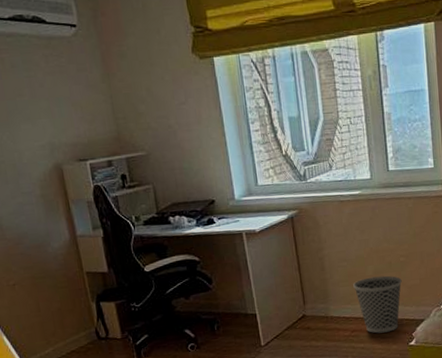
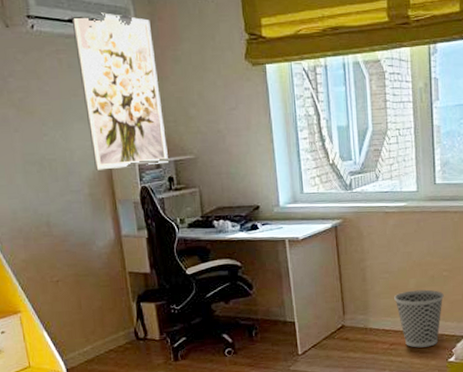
wall art: none [11,9,120,171] -> present [71,12,168,170]

